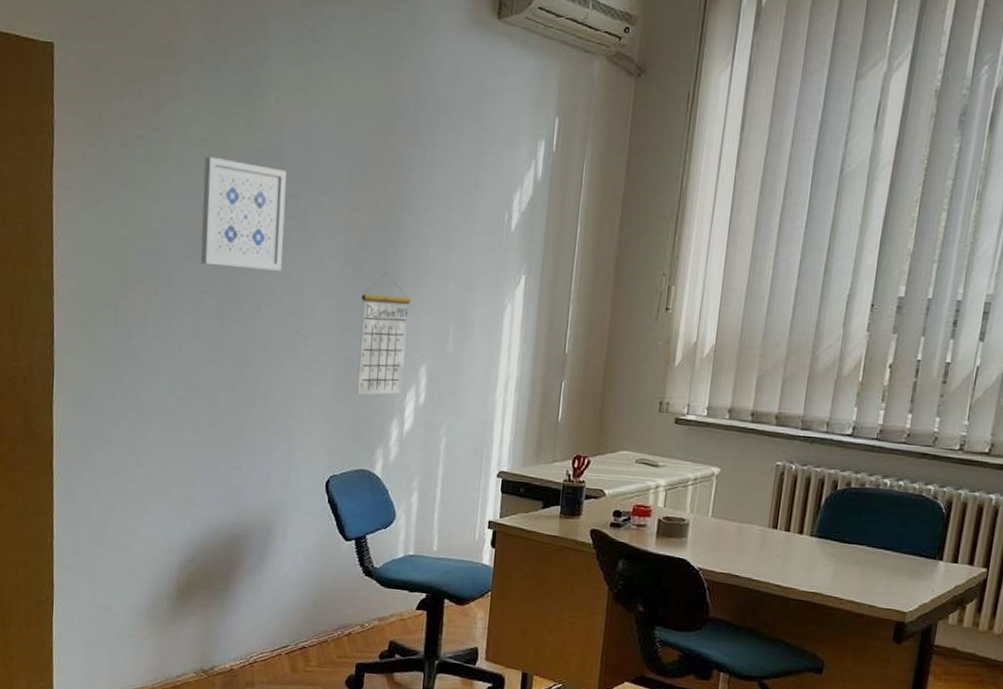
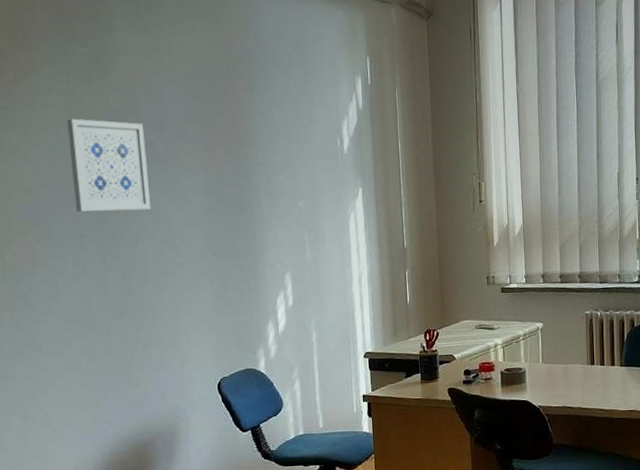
calendar: present [356,273,412,395] -> none [225,200,273,306]

